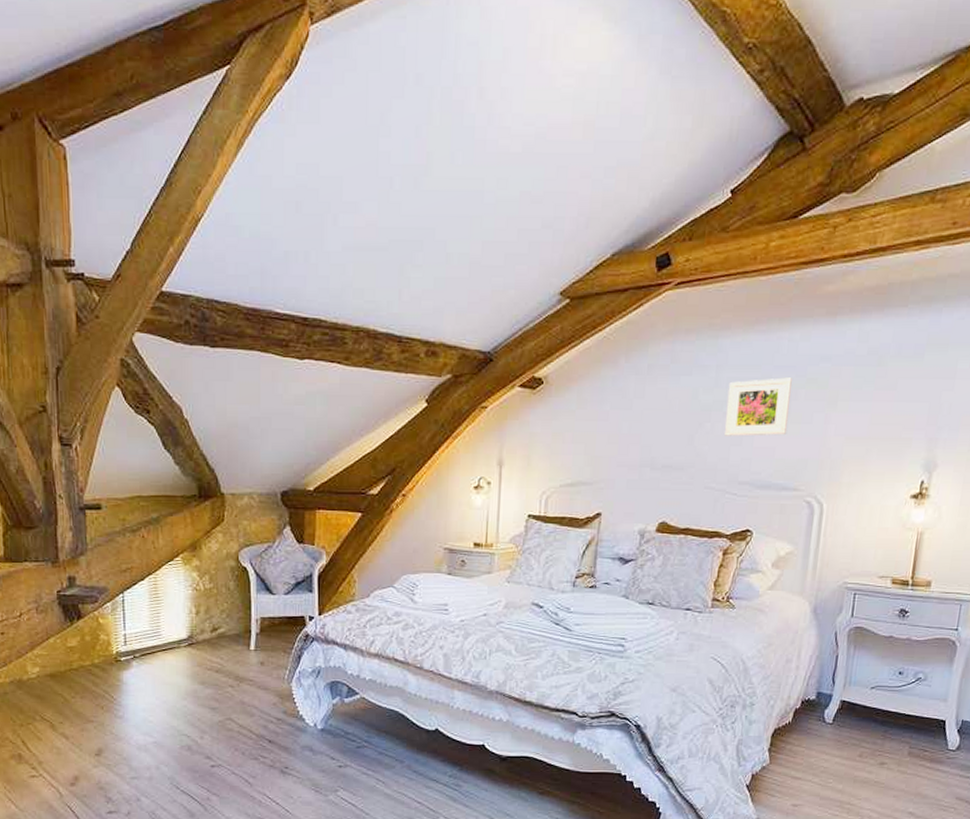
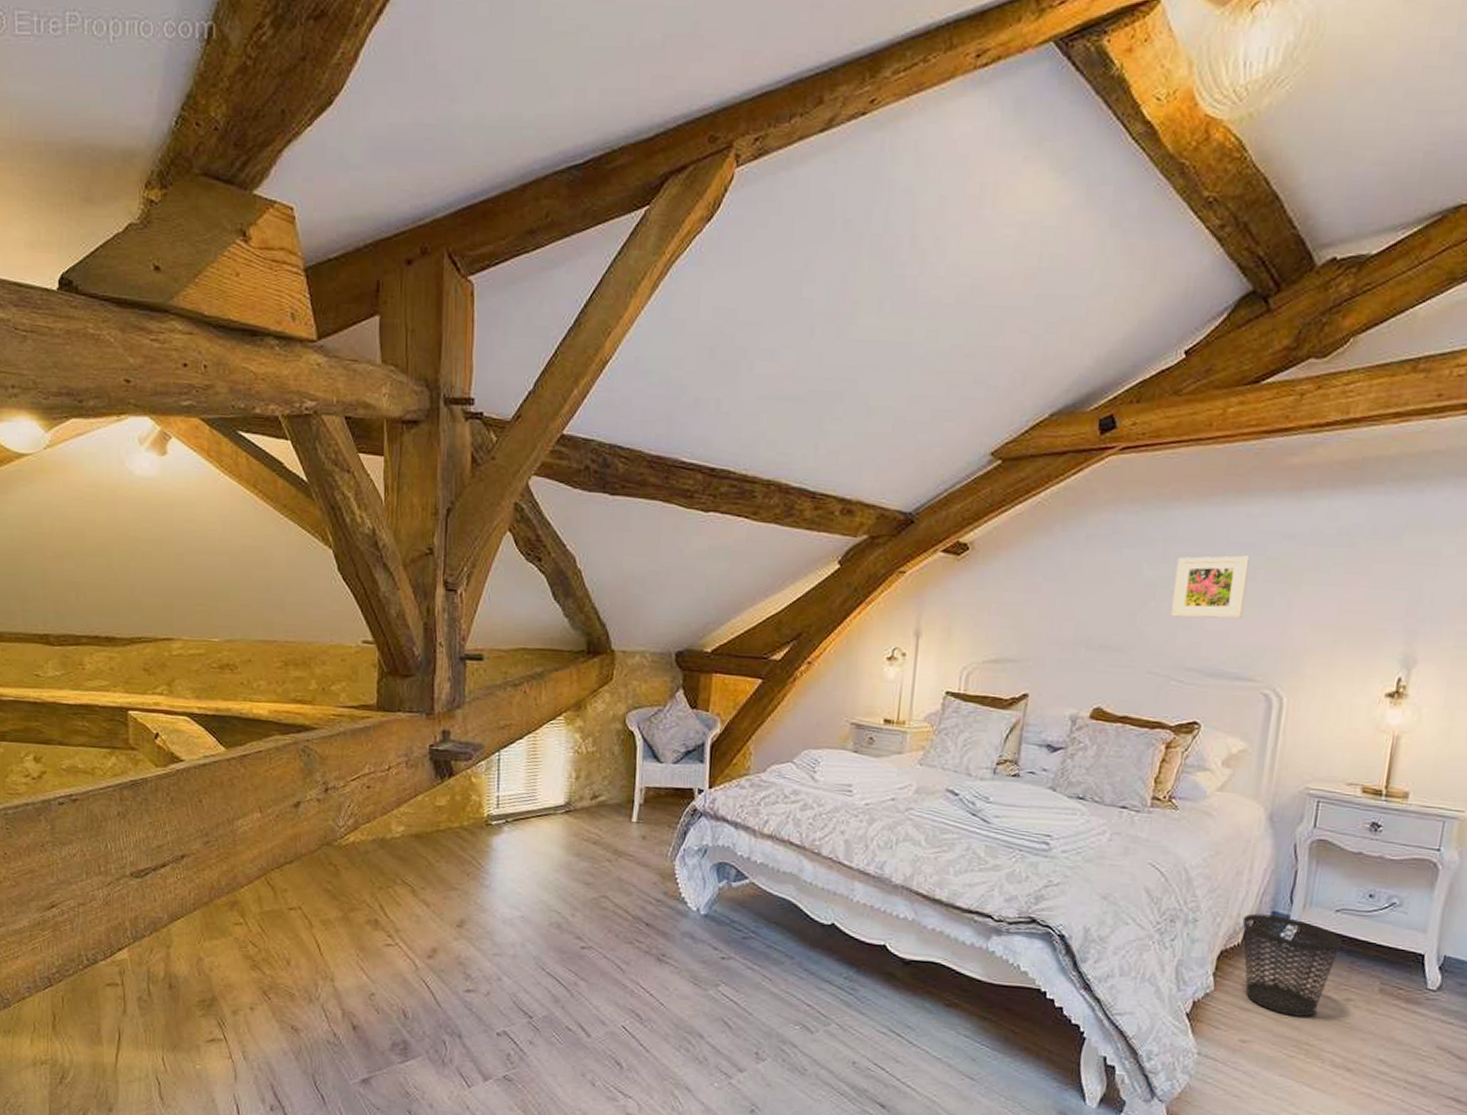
wastebasket: none [792,695,876,781] -> present [1242,913,1342,1017]

